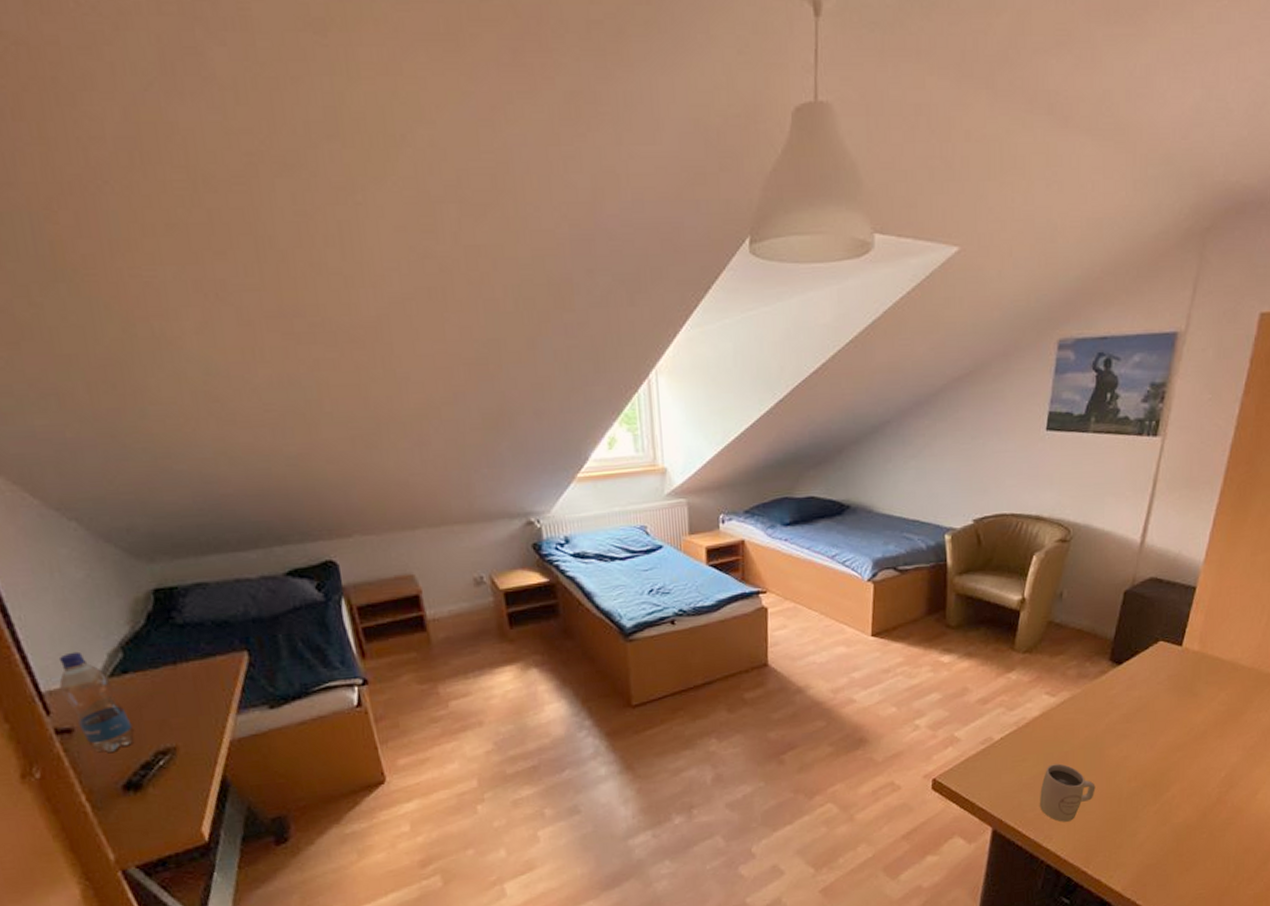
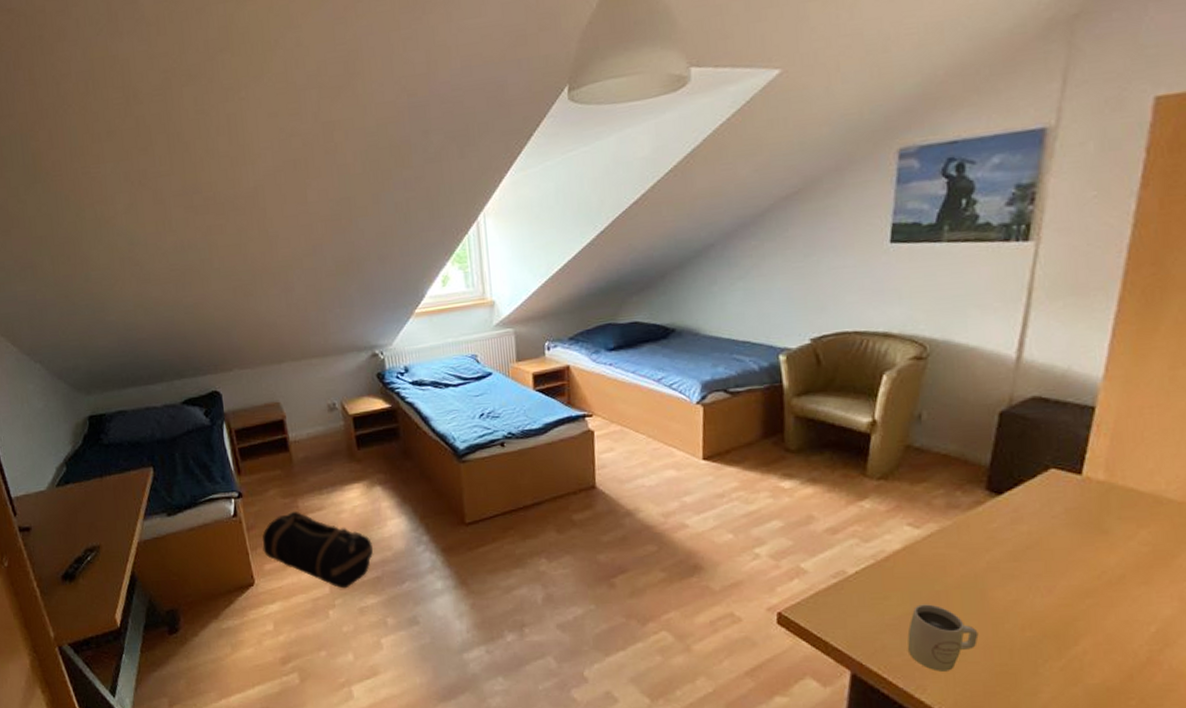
bottle: present [58,651,135,754] -> none [23,466,72,549]
duffel bag: none [394,699,530,781] -> present [262,512,374,589]

